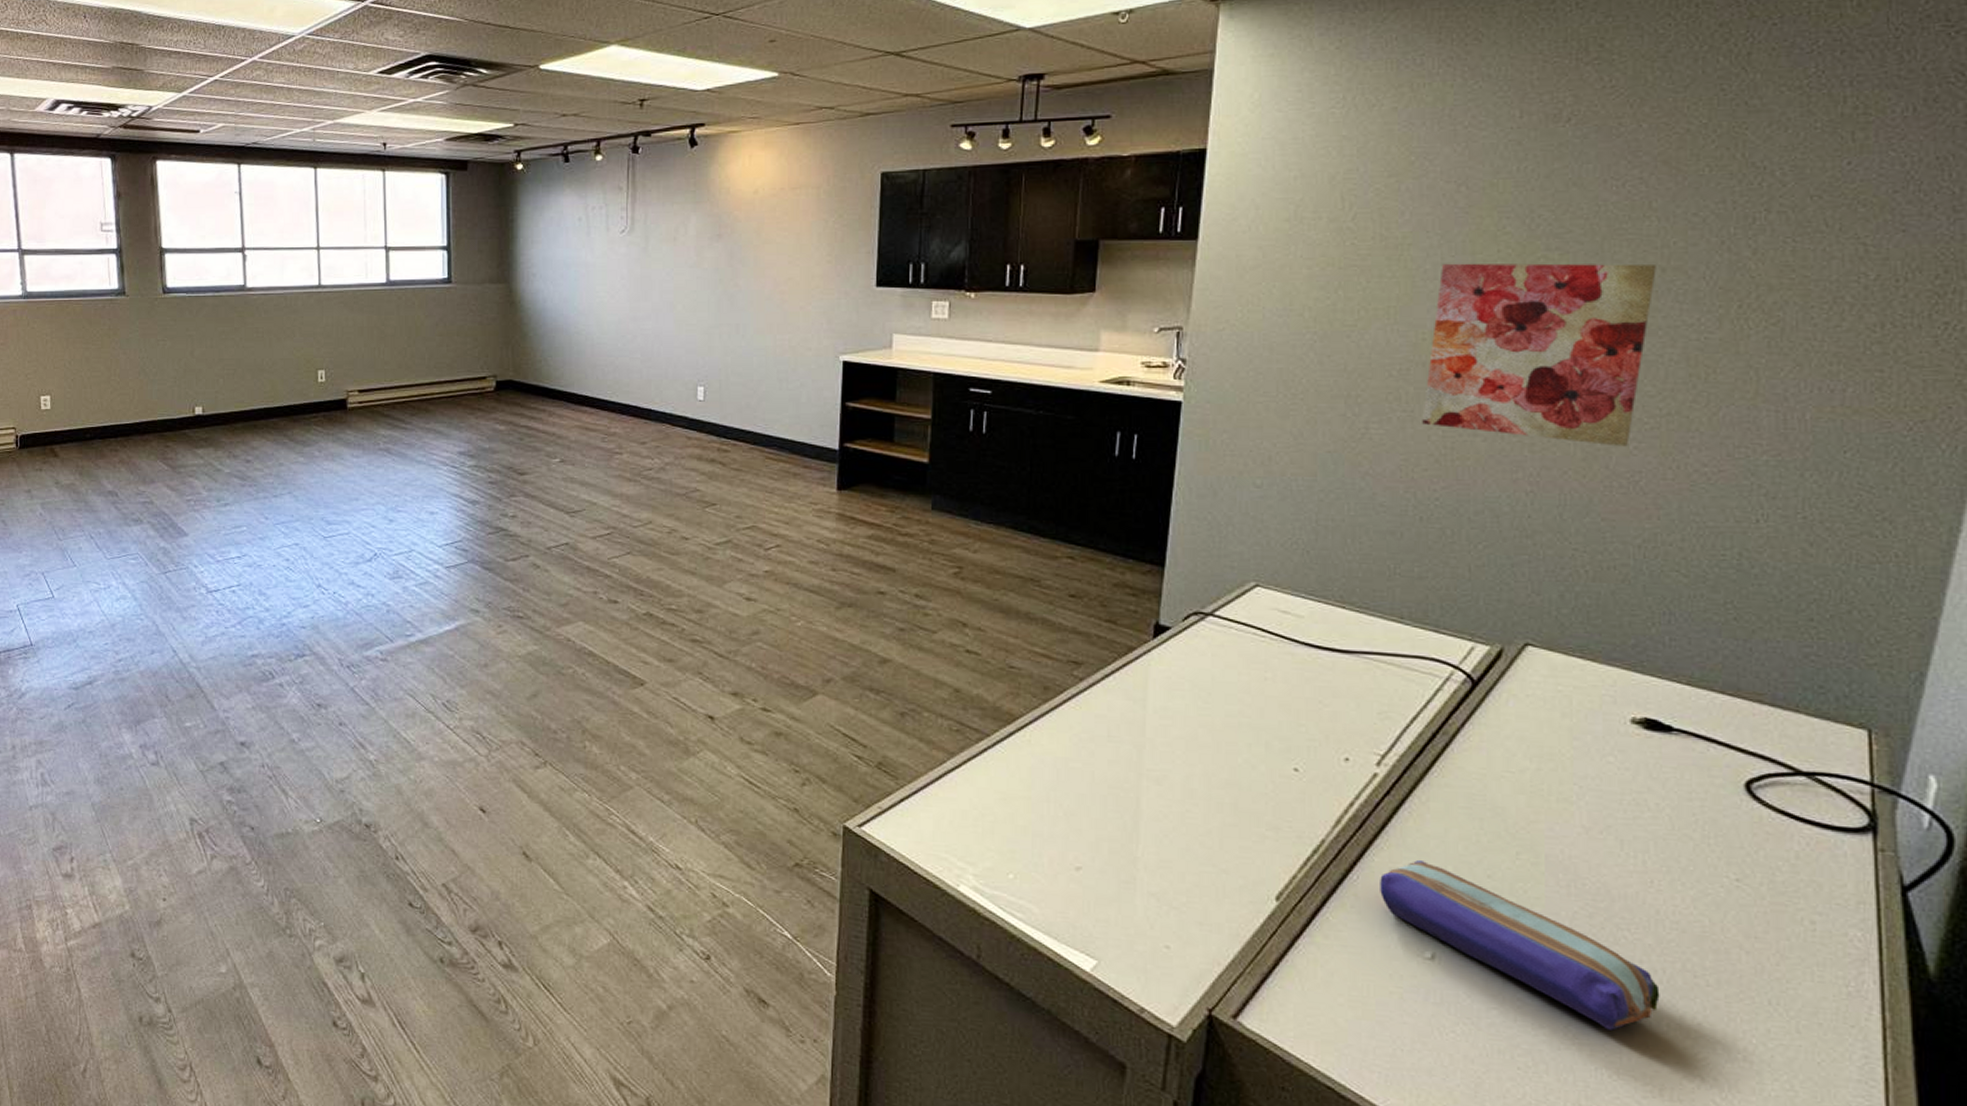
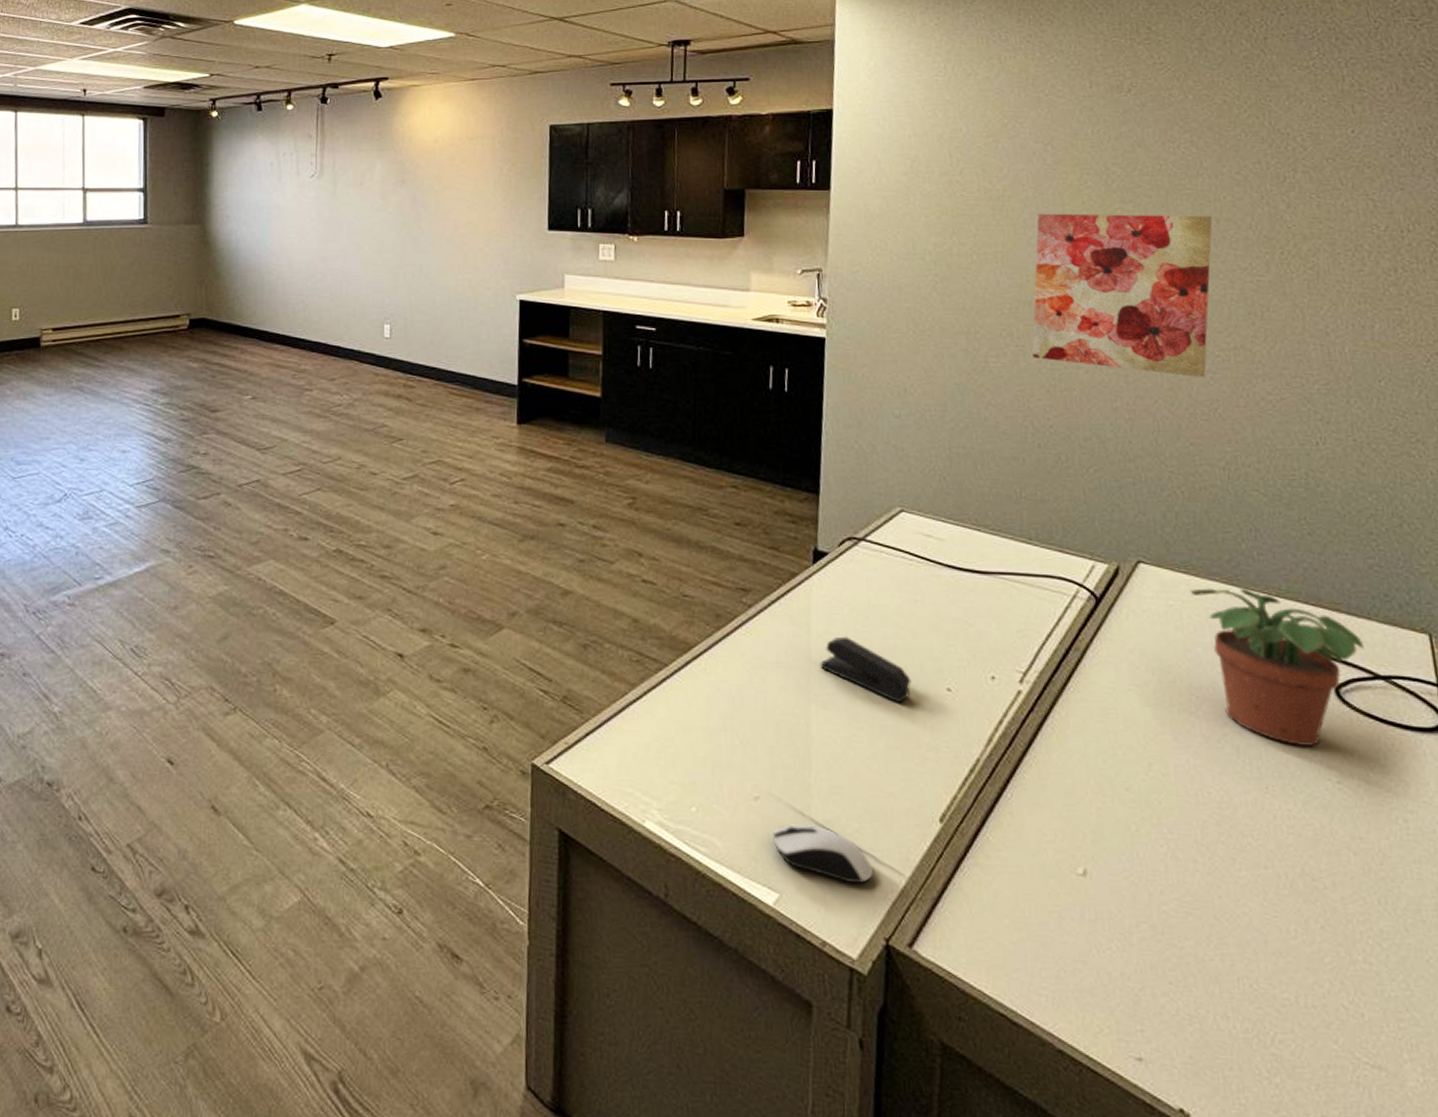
computer mouse: none [1094,894,1199,956] -> present [773,823,873,884]
stapler: none [1154,712,1255,782] -> present [819,636,912,704]
pencil case: present [1380,860,1660,1030] -> none [1031,776,1286,939]
potted plant: none [1584,674,1788,842] -> present [1190,588,1365,746]

